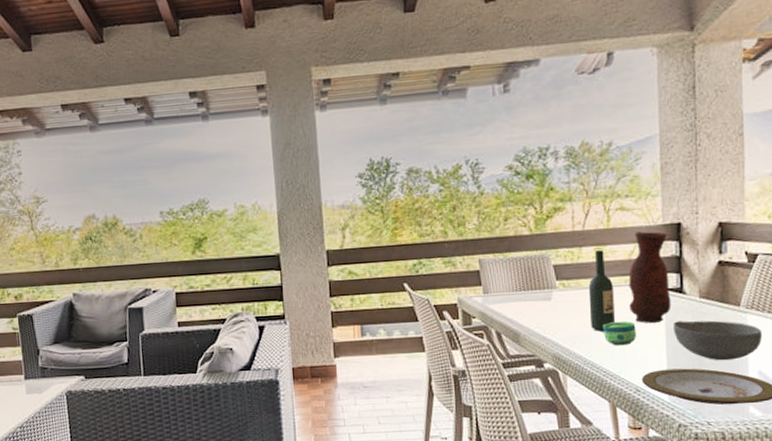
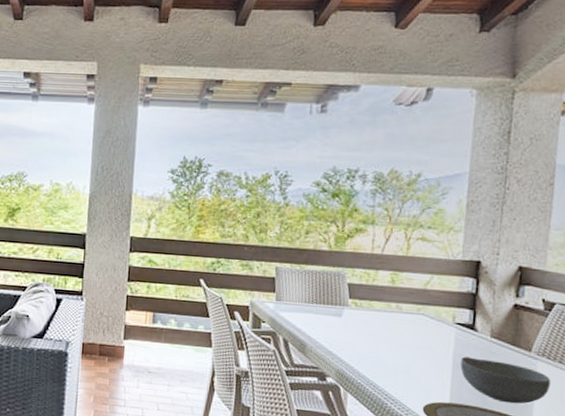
wine bottle: present [588,250,615,331] -> none [378,276,406,355]
cup: present [602,321,636,346] -> none [389,347,423,373]
vase: present [628,231,671,324] -> none [418,263,465,356]

